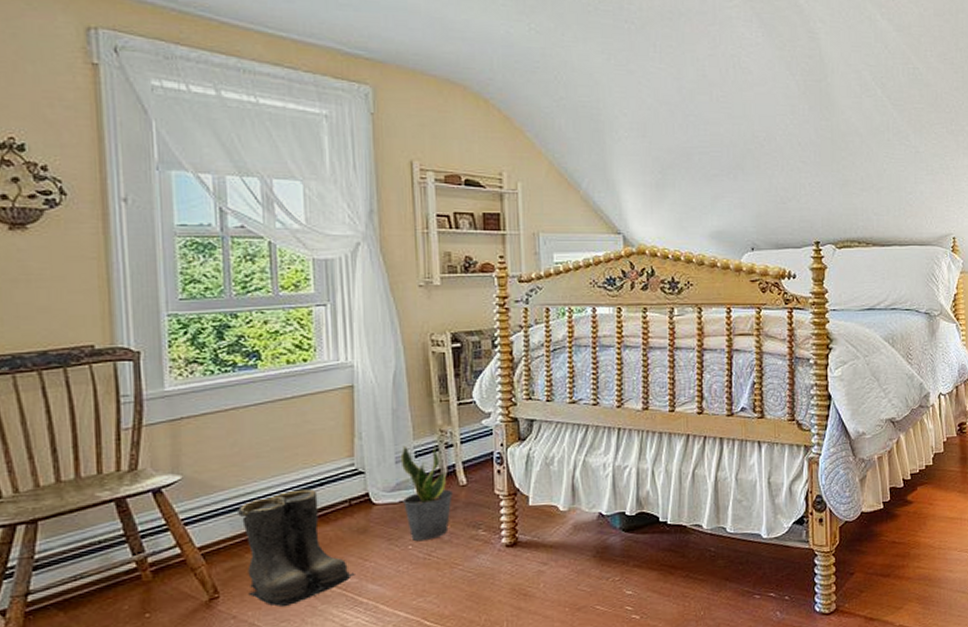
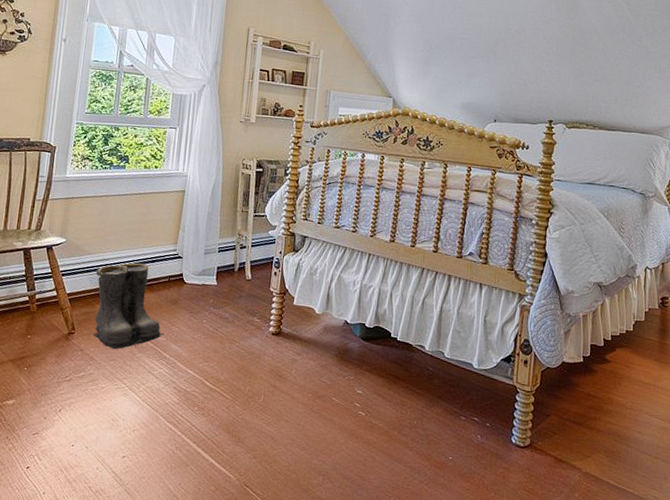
potted plant: present [400,445,453,541] -> none [205,241,240,318]

